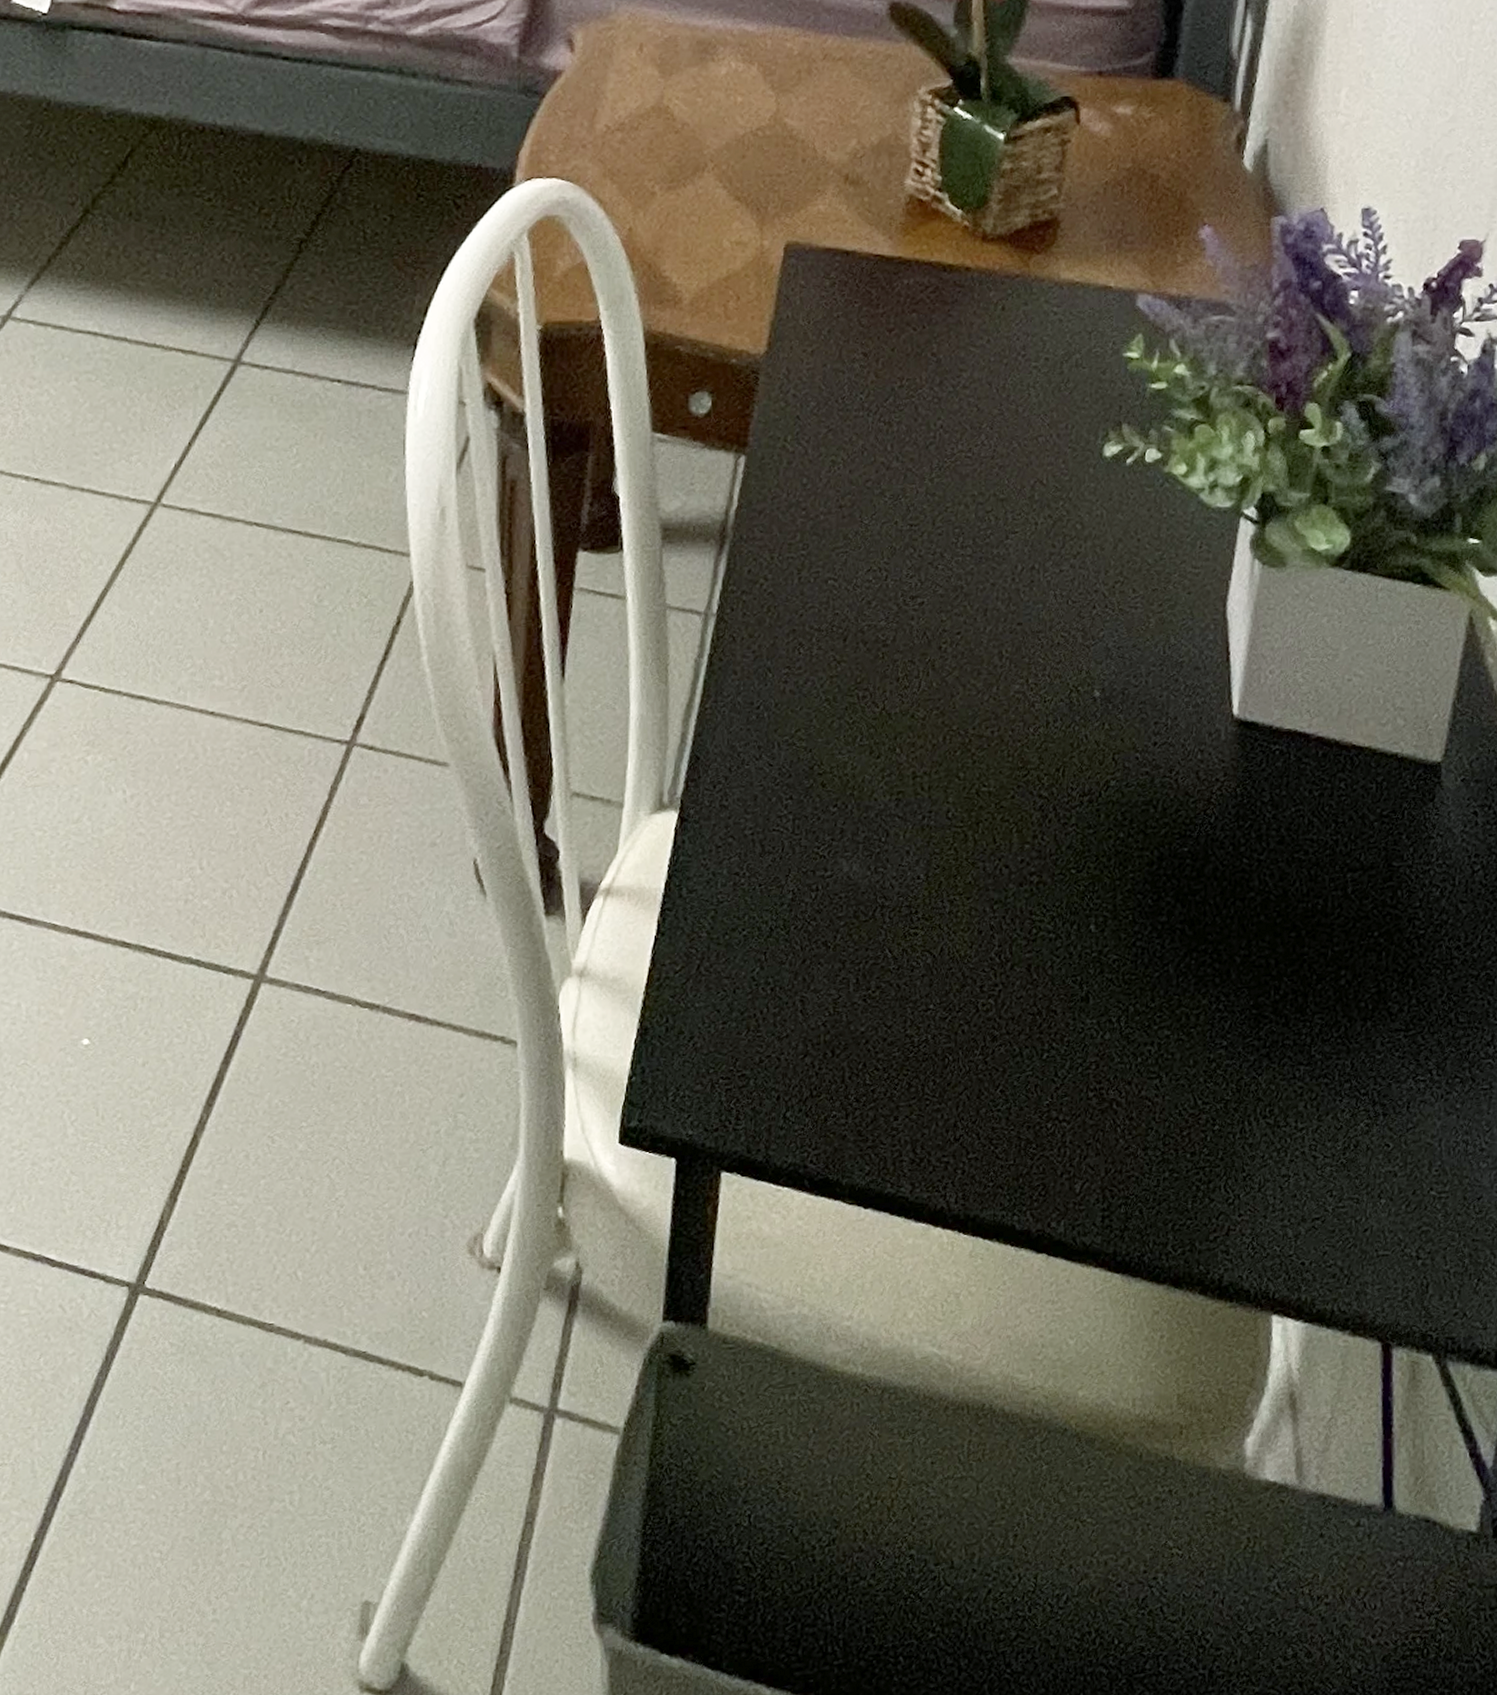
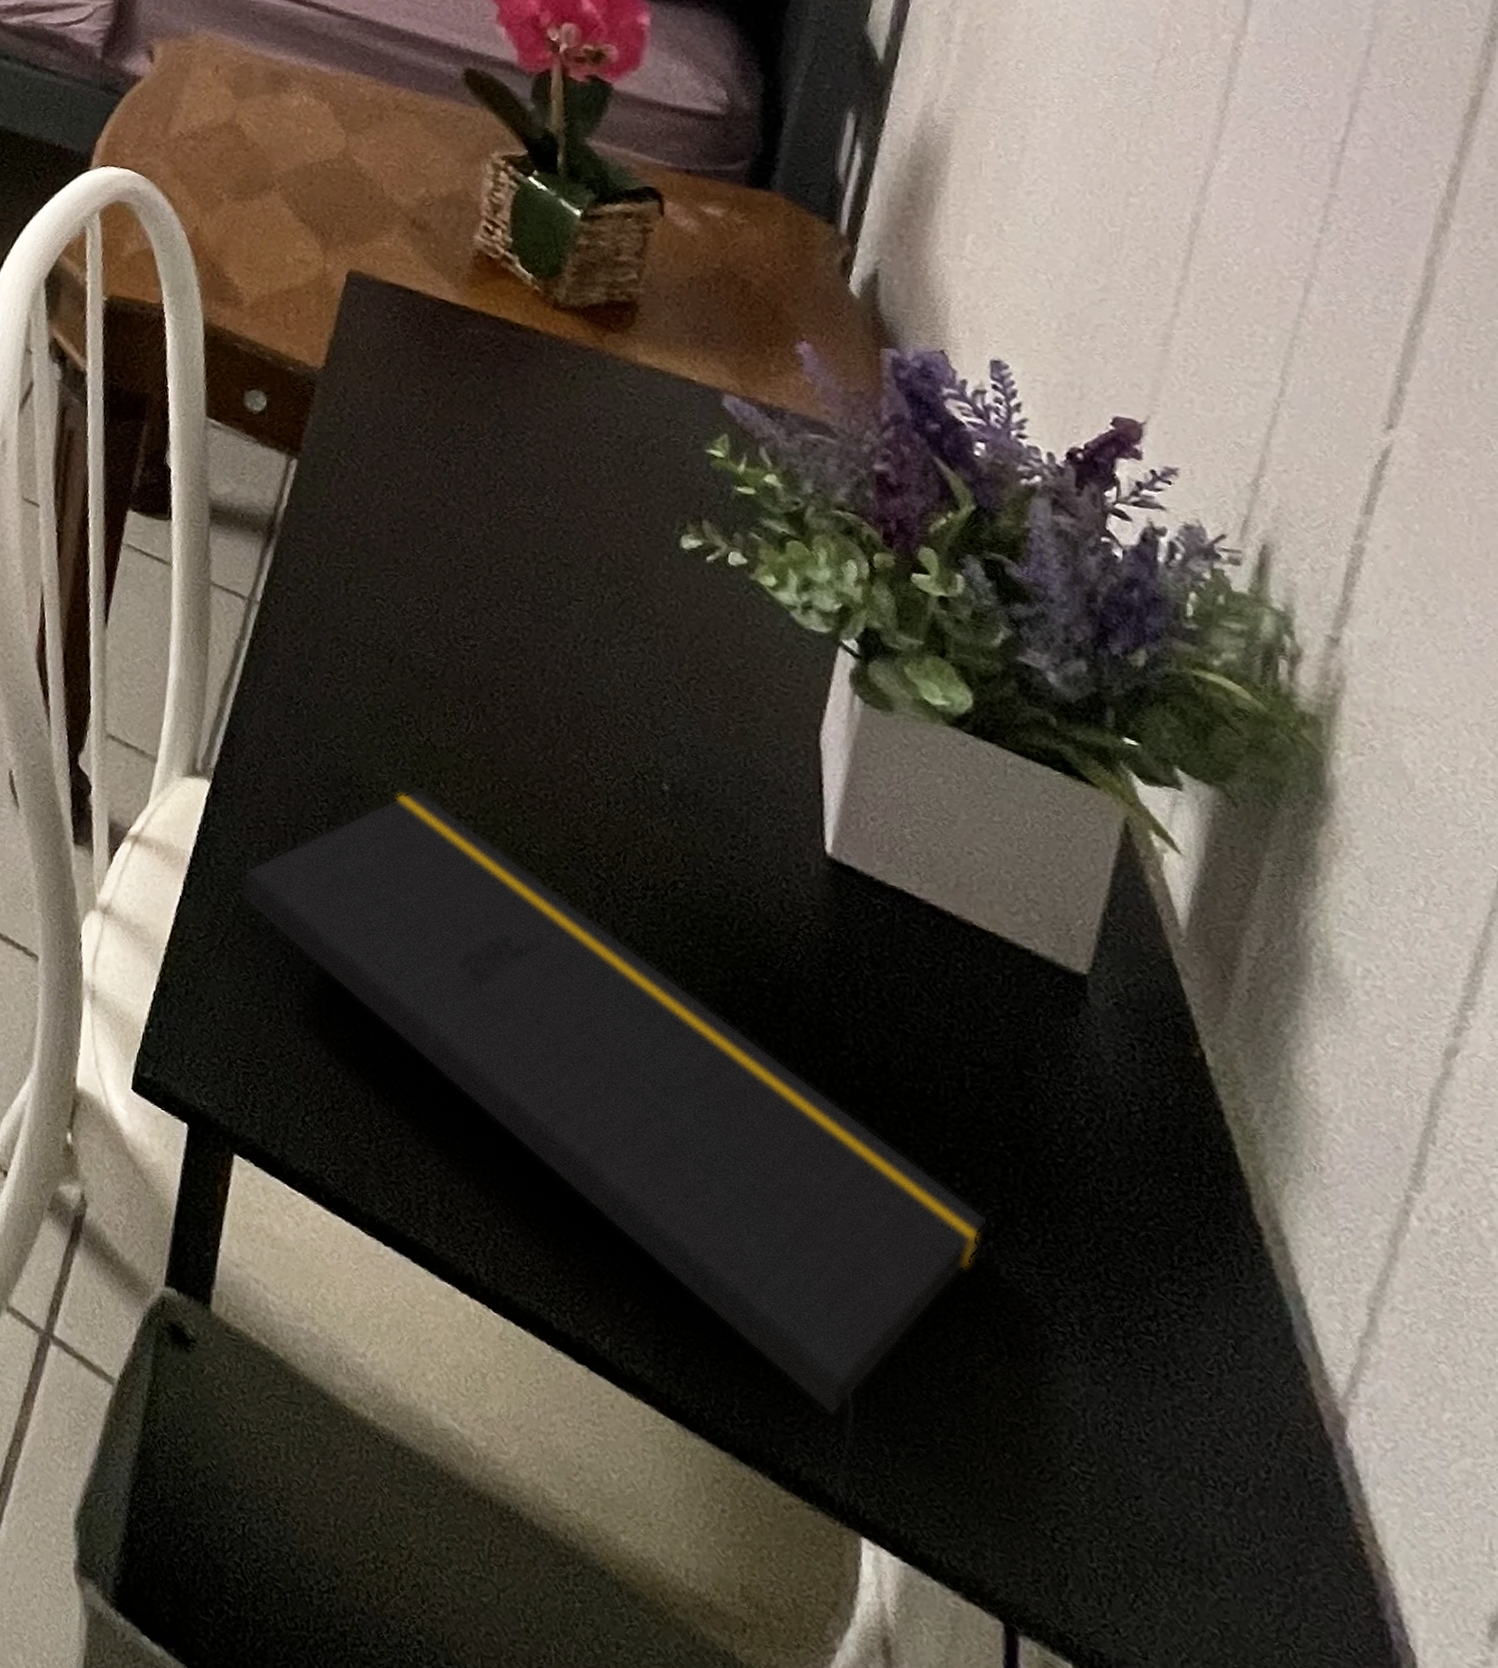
notepad: none [712,760,1367,1292] -> present [239,788,989,1502]

